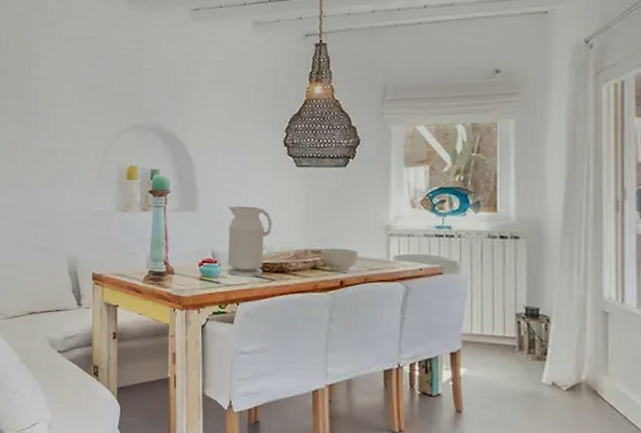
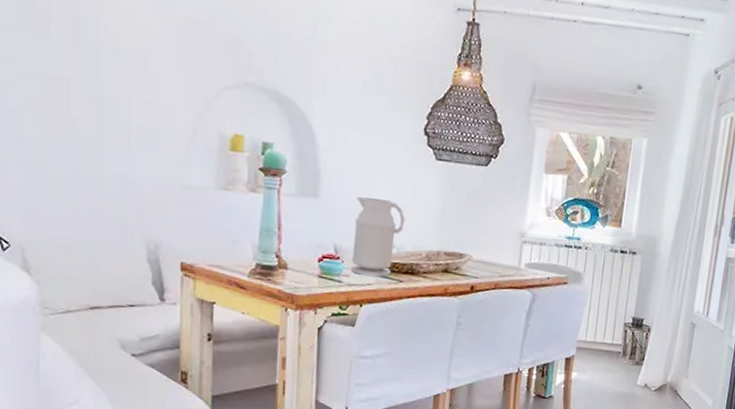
bowl: present [321,248,358,271] -> none [453,251,491,276]

